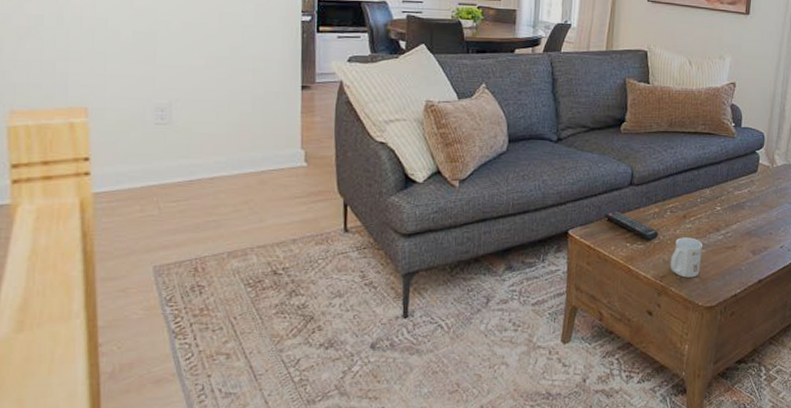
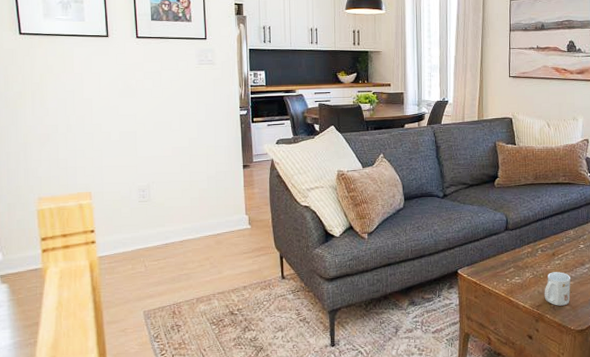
remote control: present [604,211,659,241] -> none [486,252,533,276]

